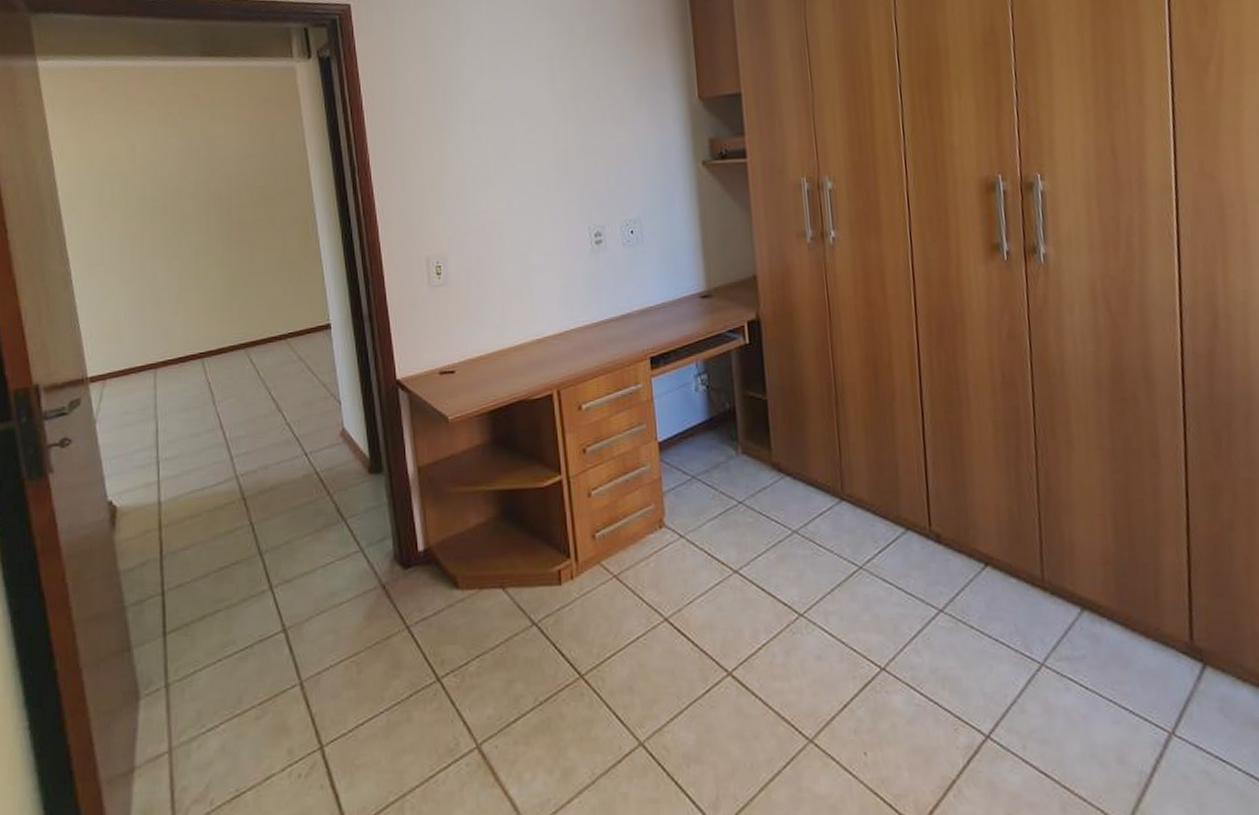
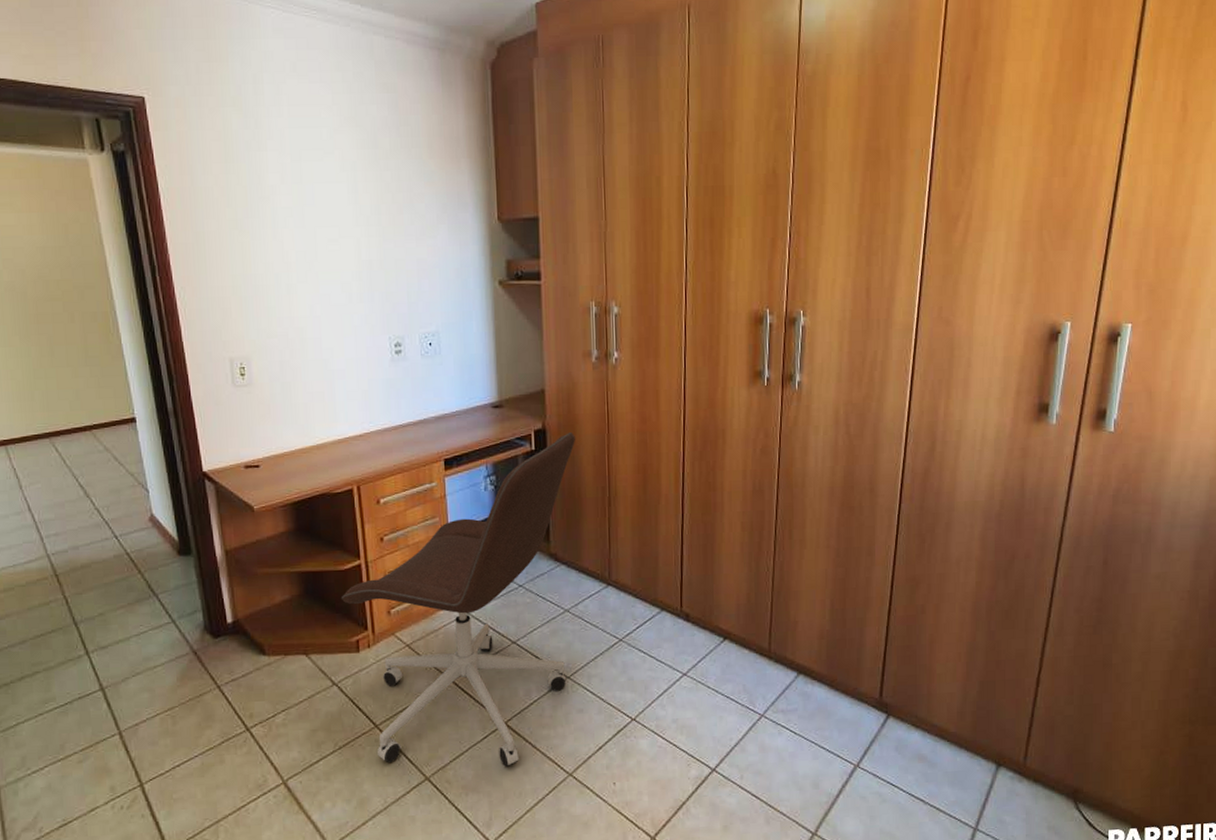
office chair: none [540,322,800,730] -> present [340,432,575,767]

